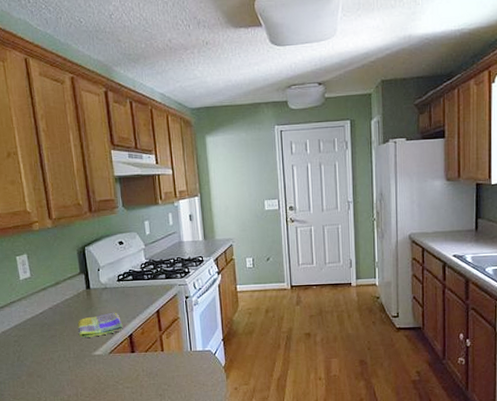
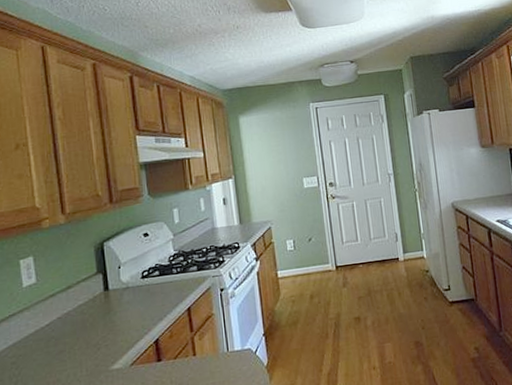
dish towel: present [77,312,123,338] -> none [92,315,148,350]

